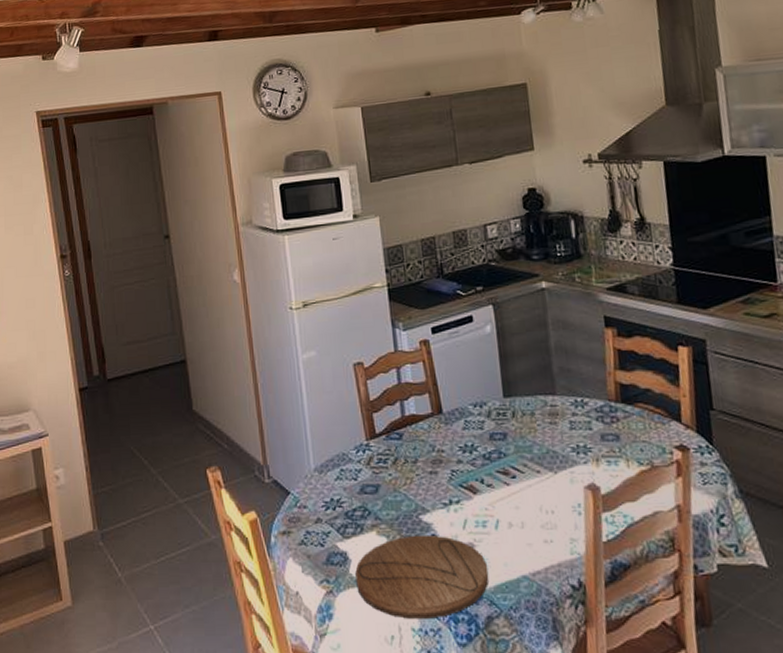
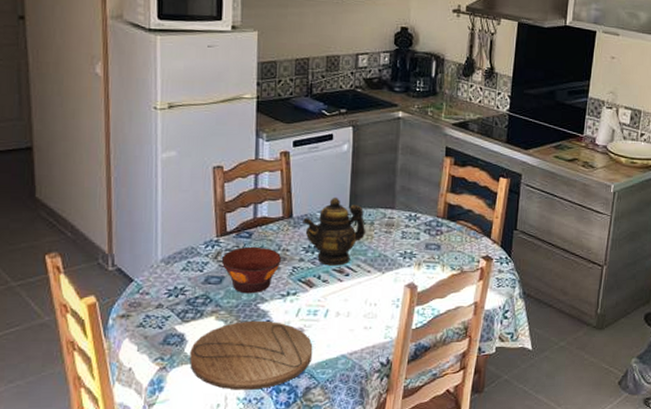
bowl: none [374,448,438,504] -> present [221,246,282,294]
teapot: none [454,386,527,467] -> present [303,197,365,266]

